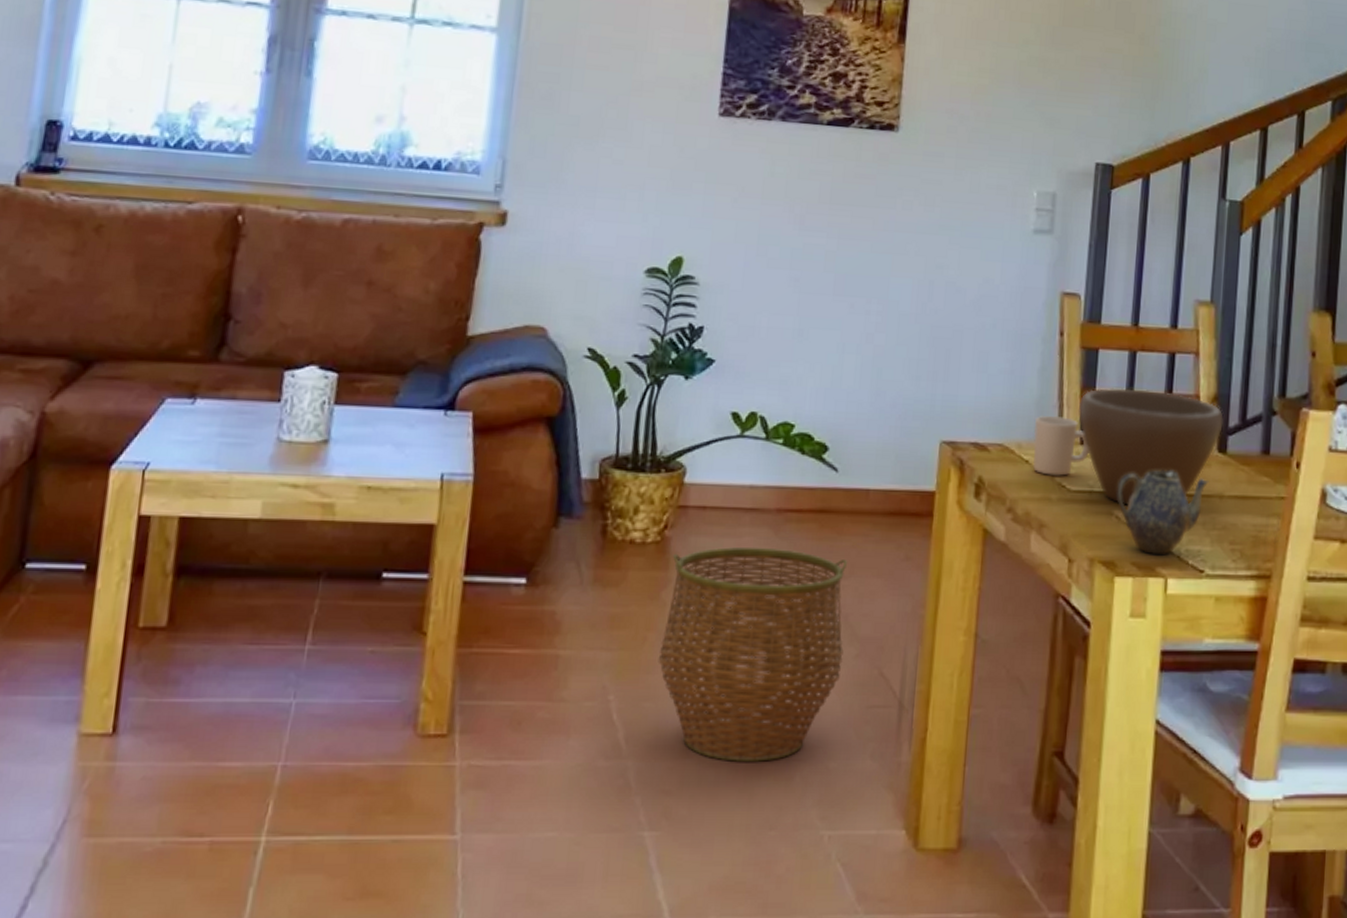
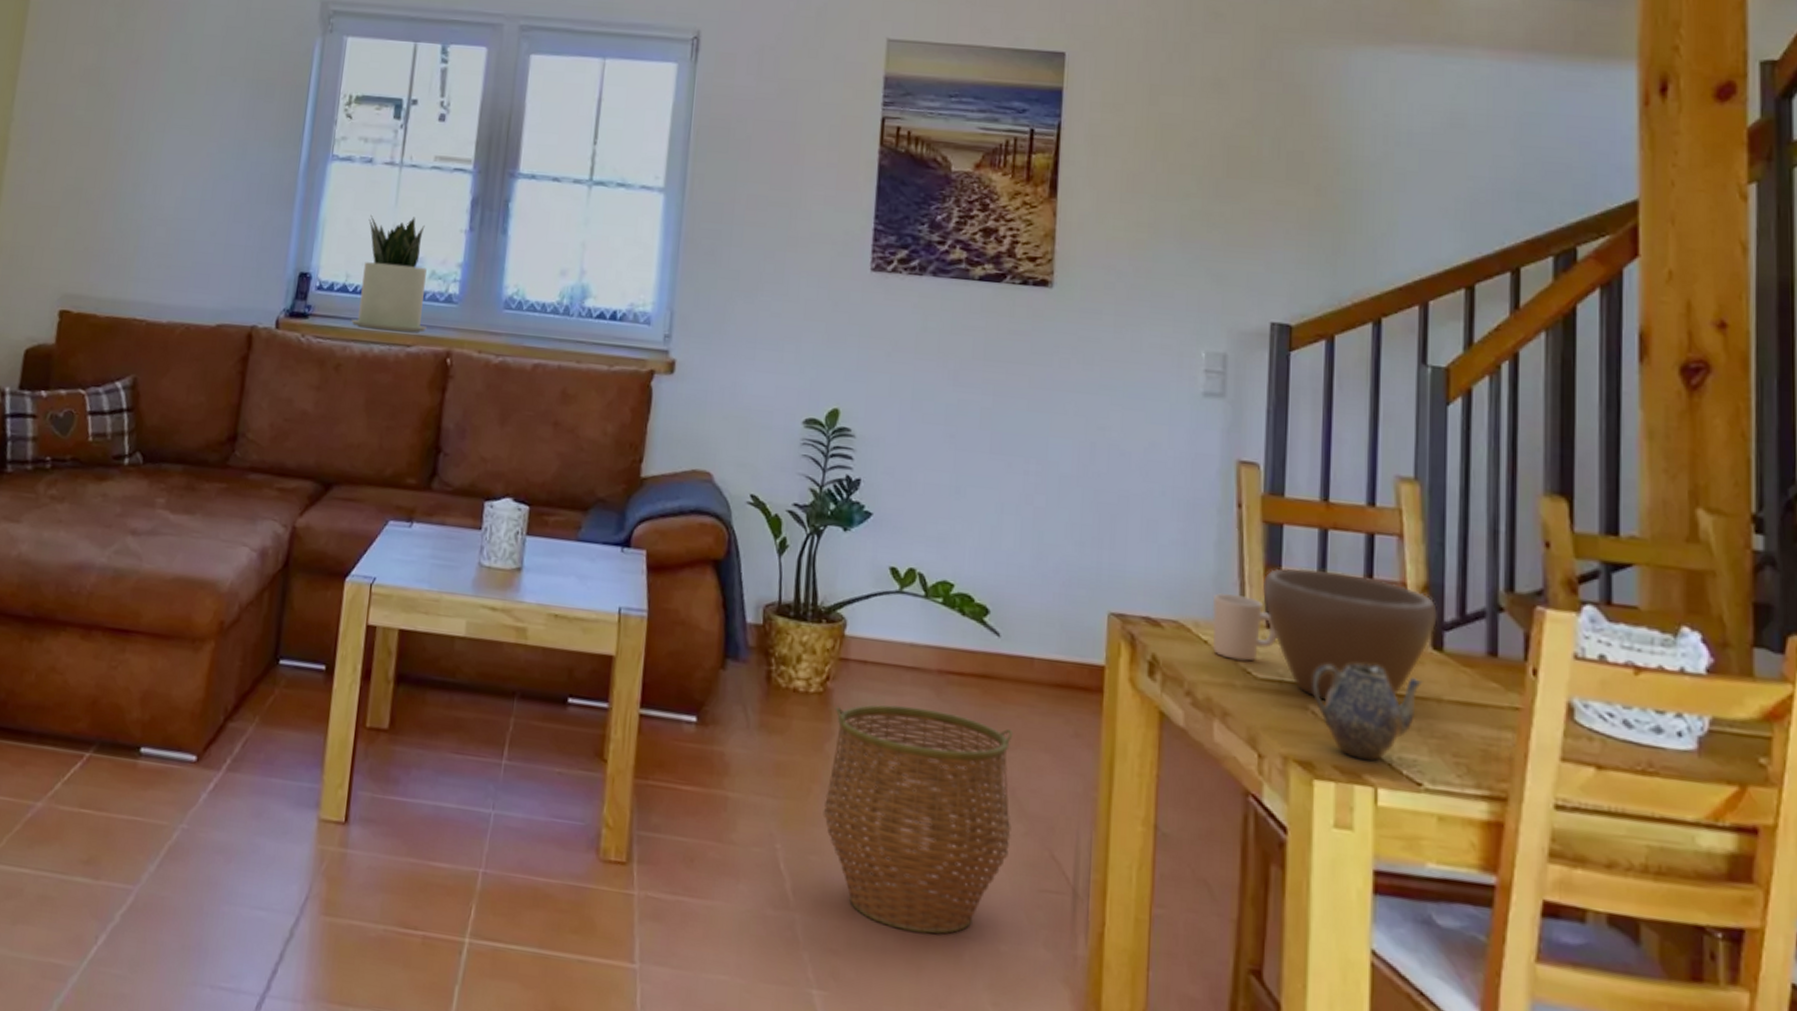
planter: none [116,53,213,189] -> present [351,214,427,334]

